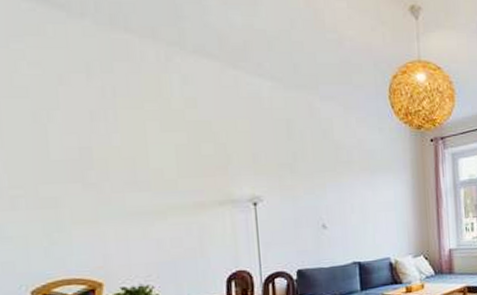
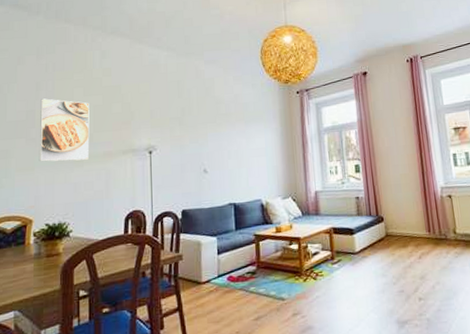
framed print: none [98,132,174,213] -> present [39,98,90,162]

